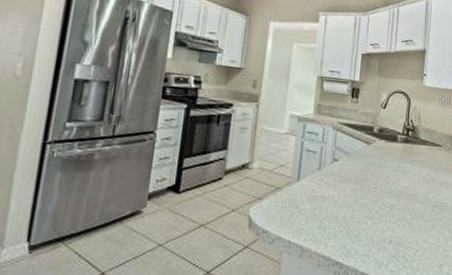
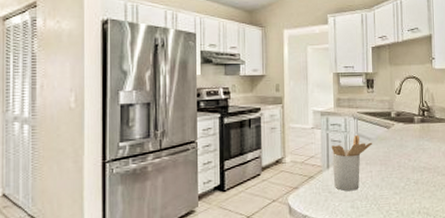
utensil holder: none [302,146,350,209] -> present [331,134,372,192]

